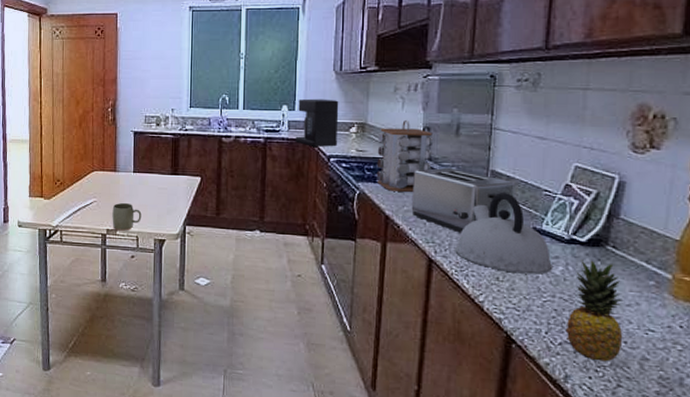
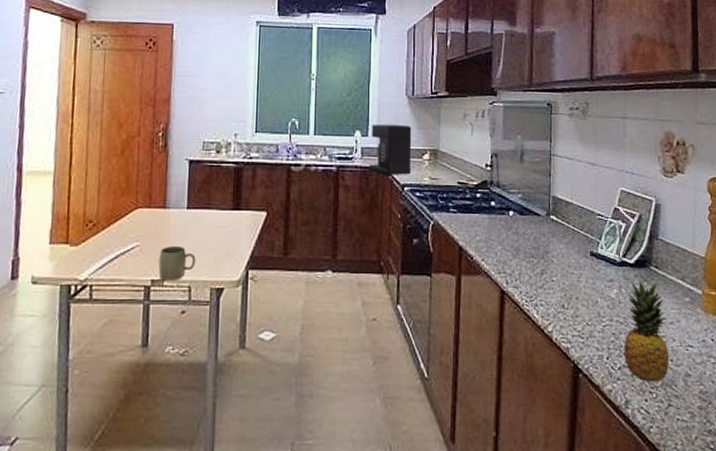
spice rack: present [376,119,434,193] -> none [449,146,501,222]
toaster: present [411,167,516,233] -> none [483,194,574,261]
kettle: present [455,193,553,275] -> none [524,218,609,299]

